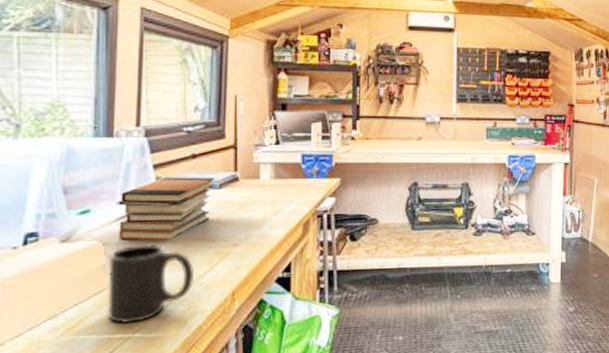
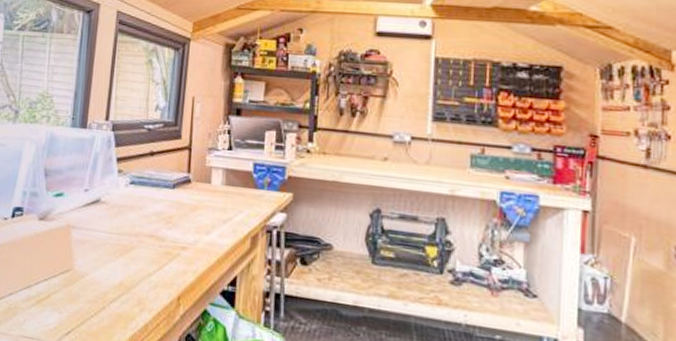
mug: present [108,244,195,324] -> none [69,232,146,309]
book stack: present [118,177,215,241] -> none [84,171,170,233]

